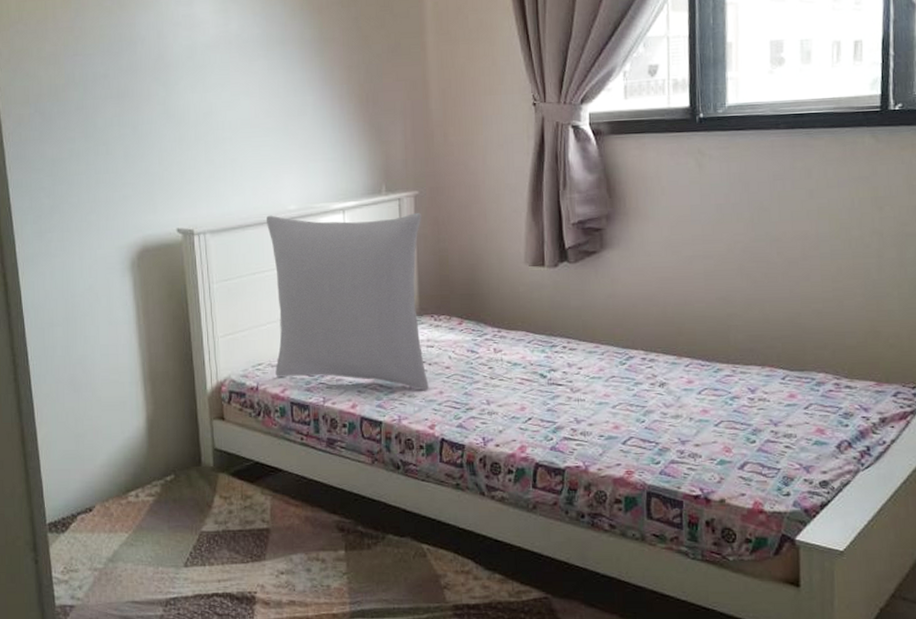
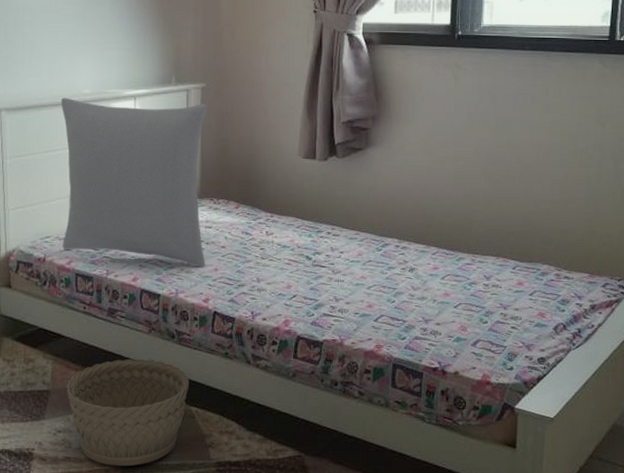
basket: none [287,492,418,610] -> present [66,358,189,466]

